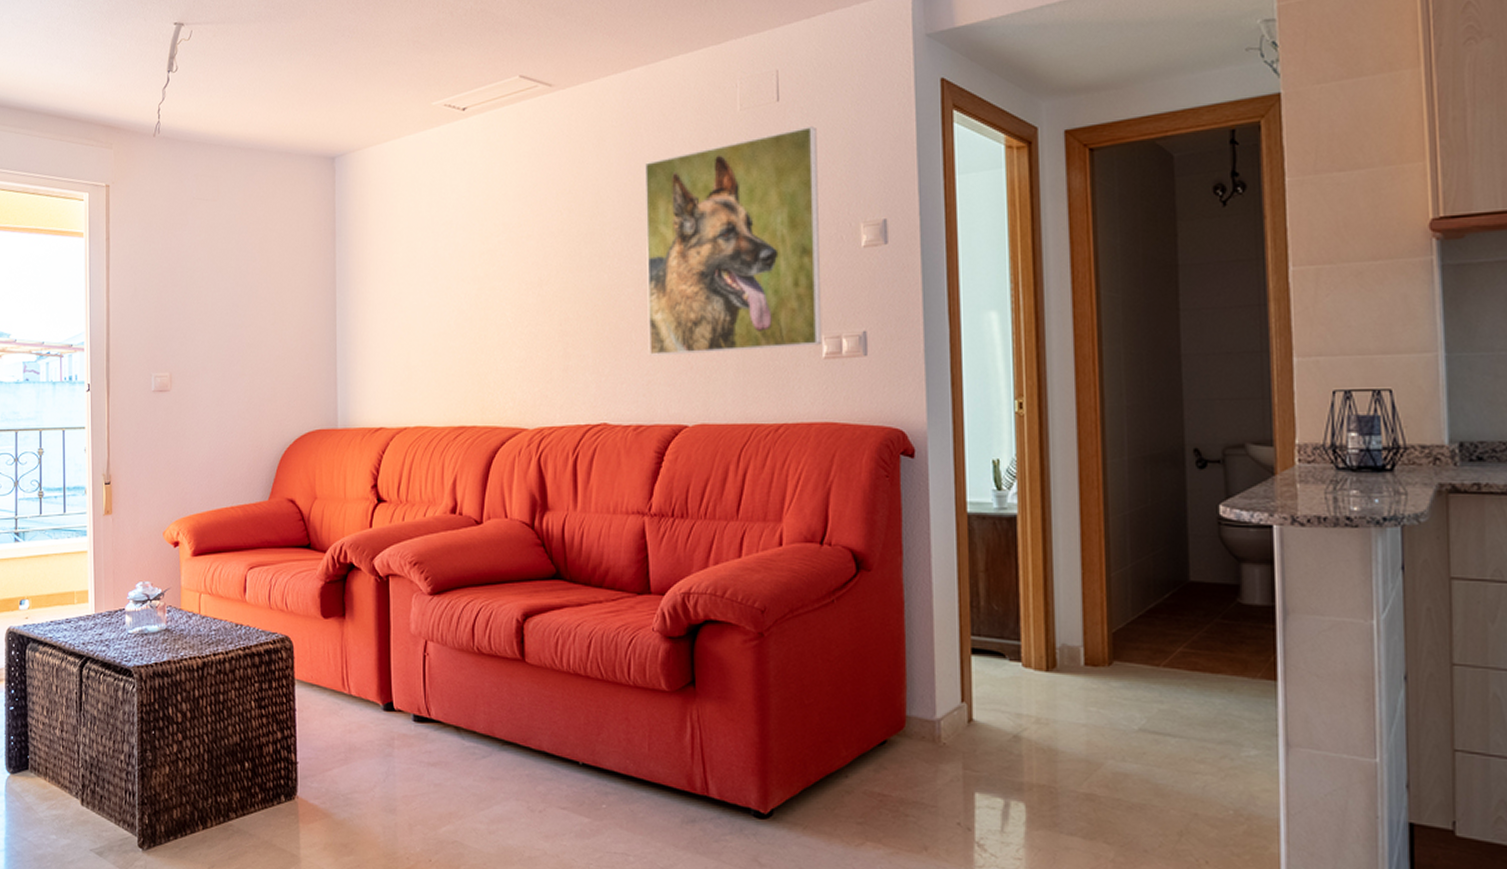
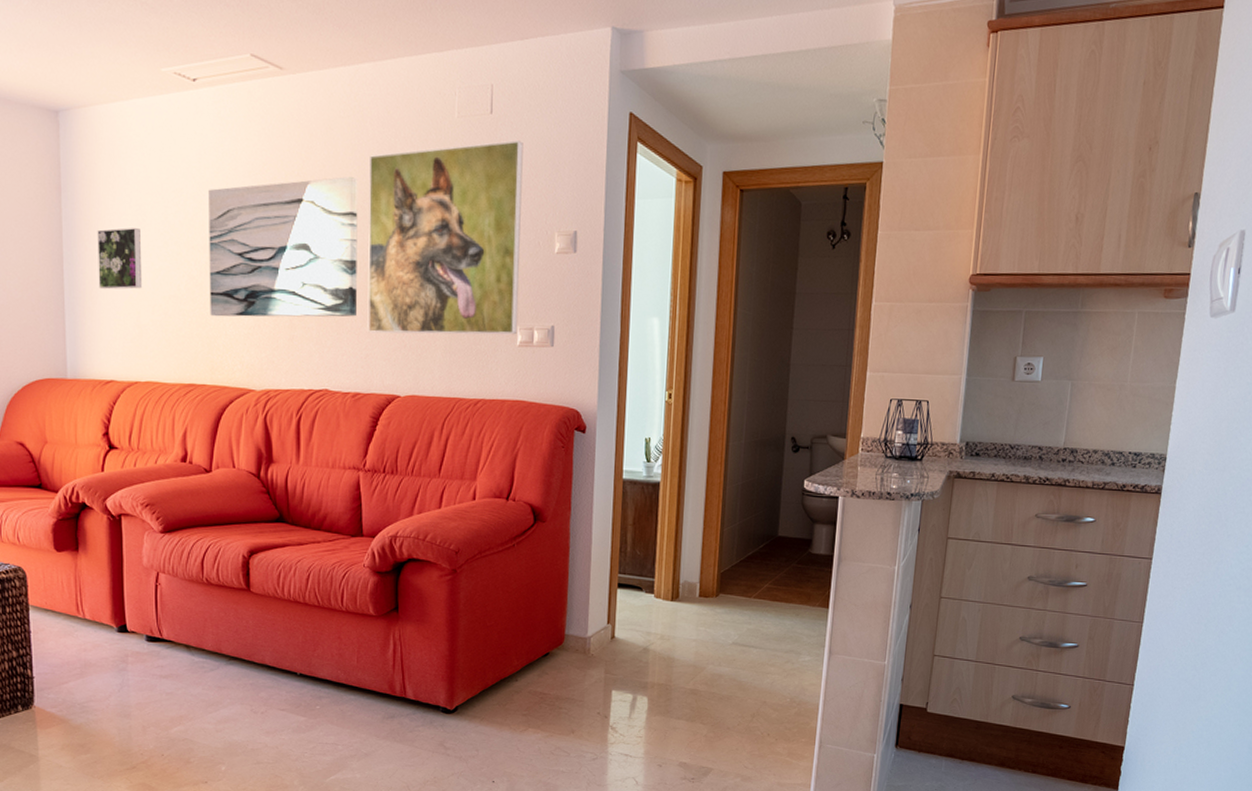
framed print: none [369,266,413,332] -> present [97,228,143,290]
wall art: none [478,188,636,352] -> present [209,177,358,317]

